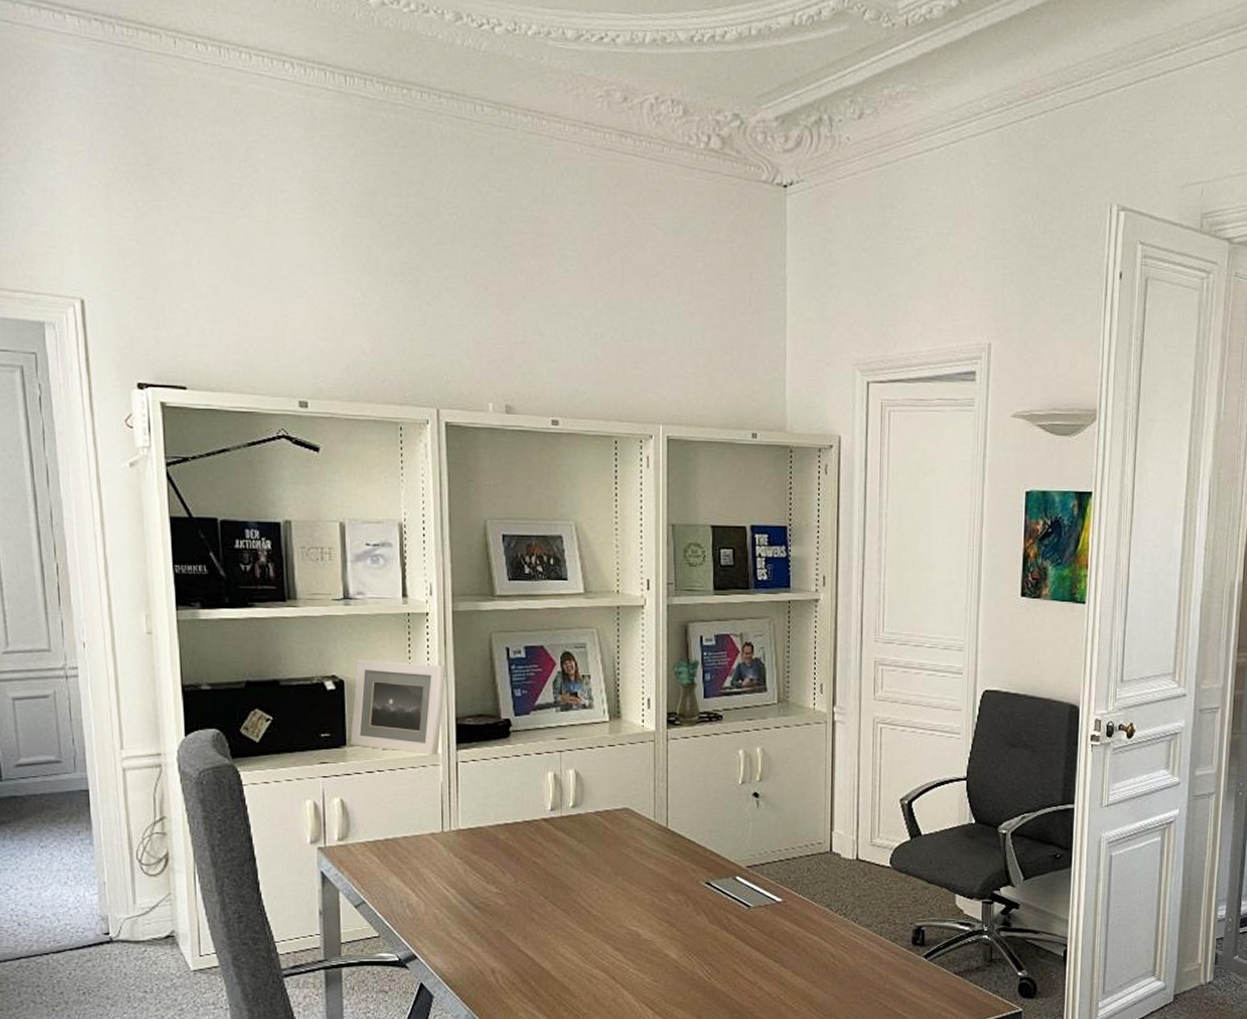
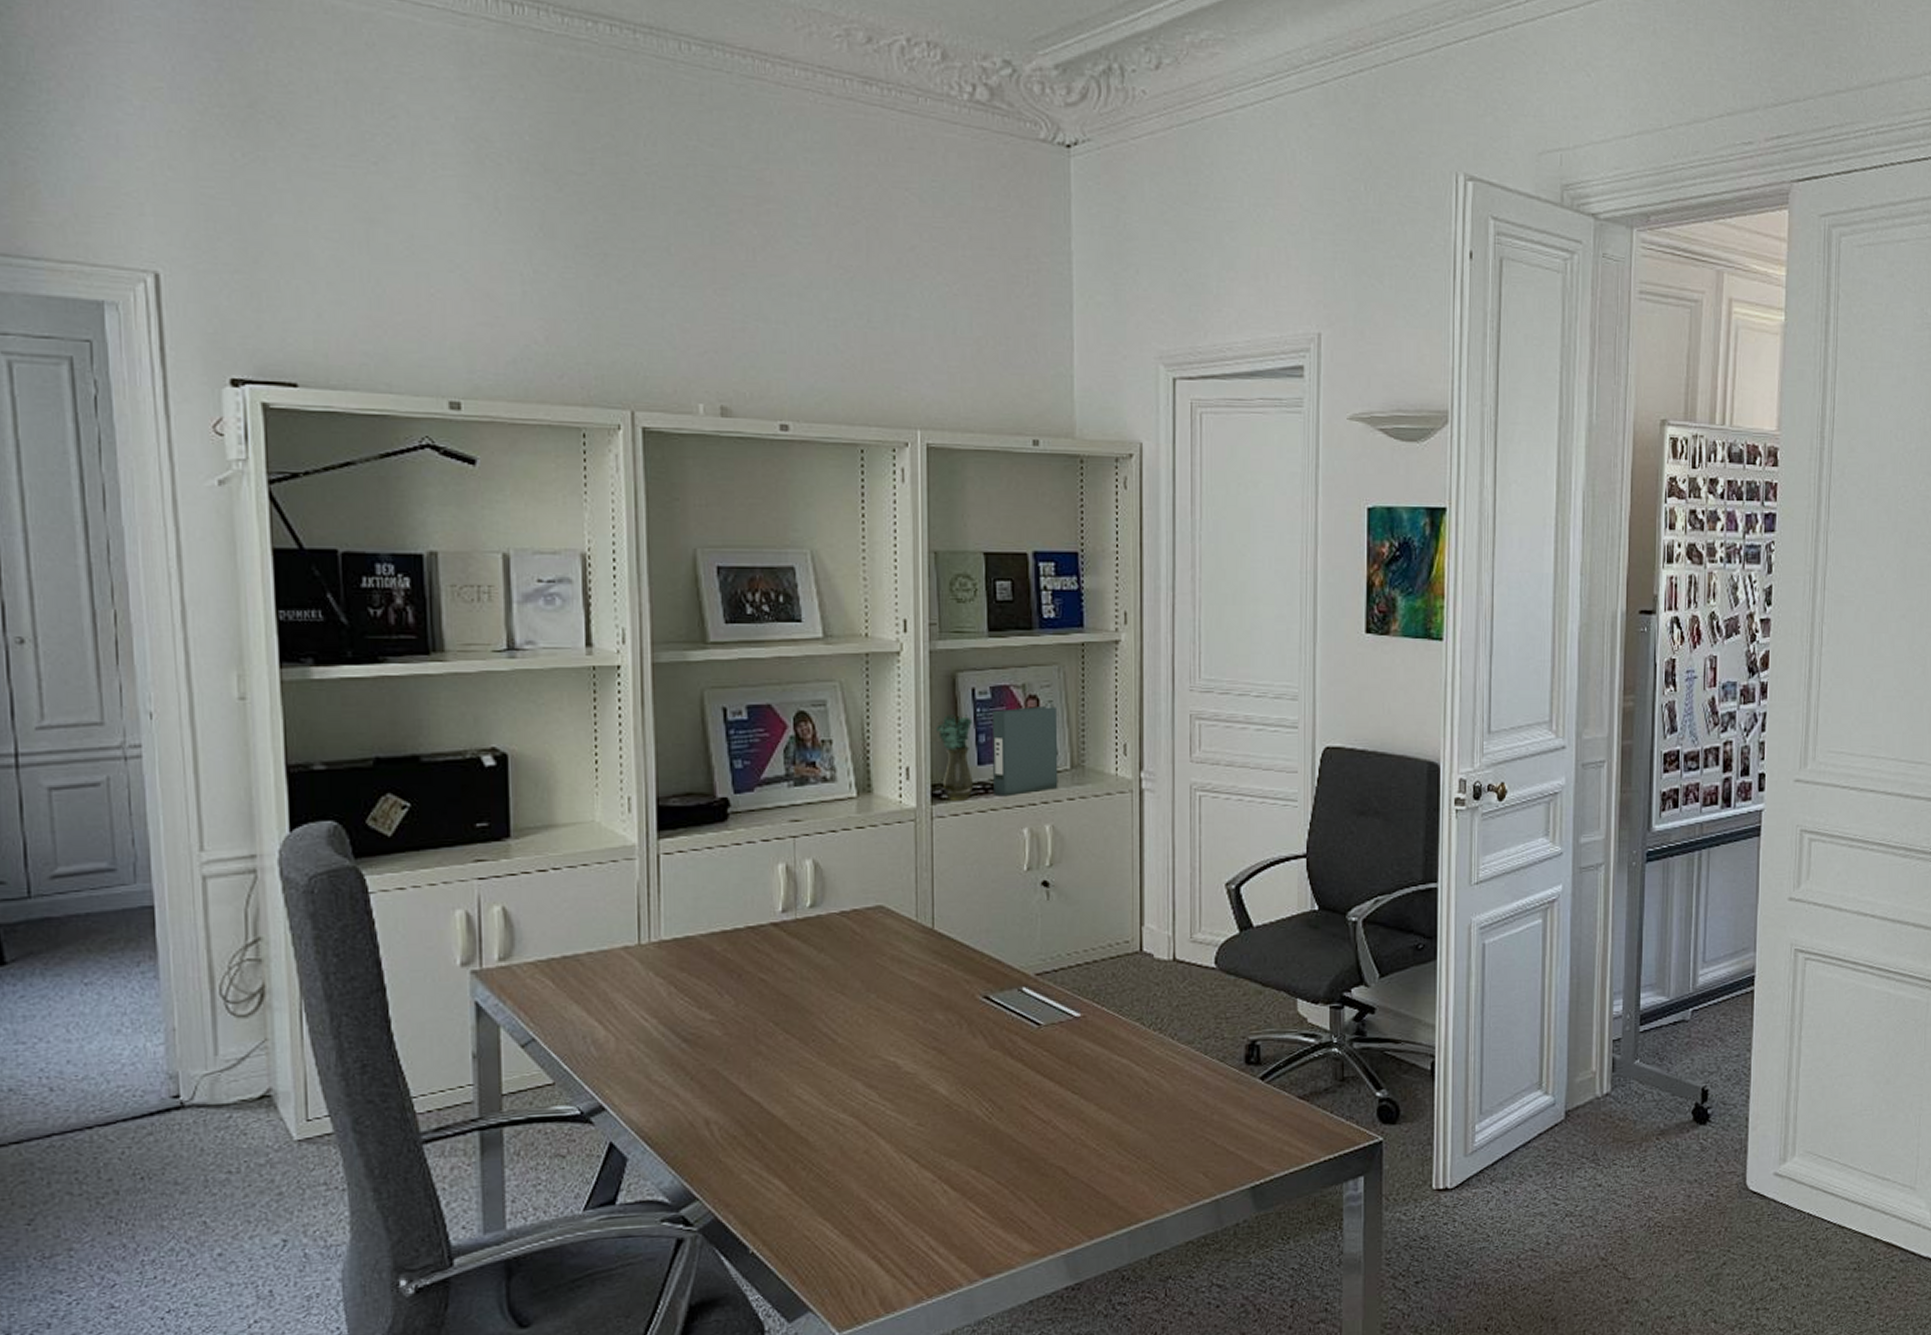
picture frame: present [350,659,446,756] -> none [516,726,644,847]
binder: none [716,652,768,724] -> present [993,707,1058,797]

